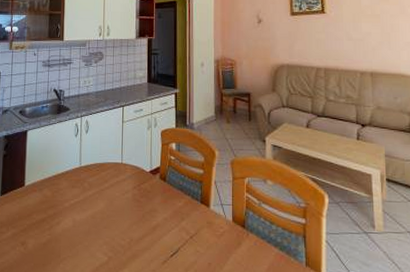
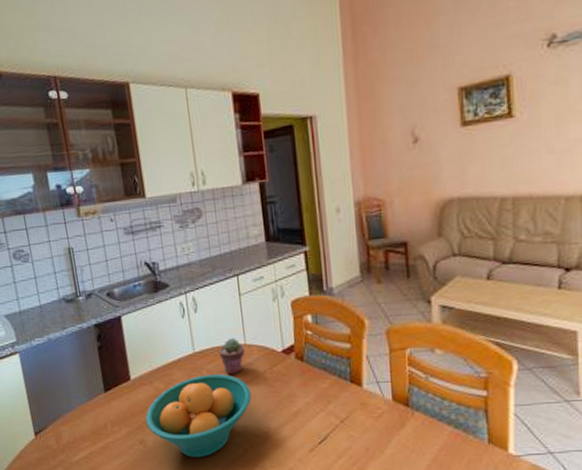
fruit bowl: none [30,187,121,262] -> present [145,374,252,457]
potted succulent: none [100,157,121,189] -> present [218,337,245,375]

